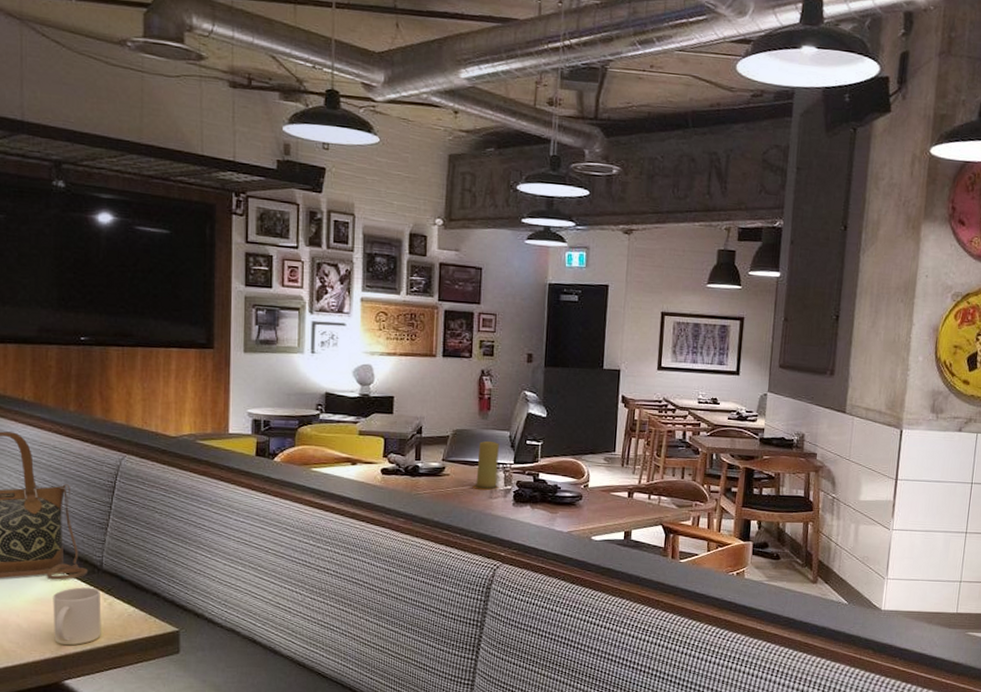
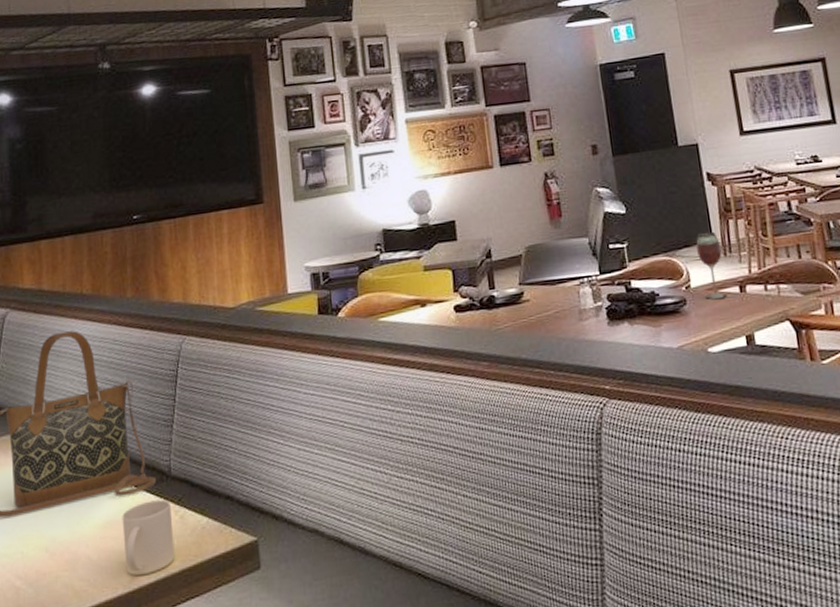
candle: present [472,440,499,490] -> none [557,252,588,313]
wineglass: none [599,444,621,500] -> present [696,231,727,300]

